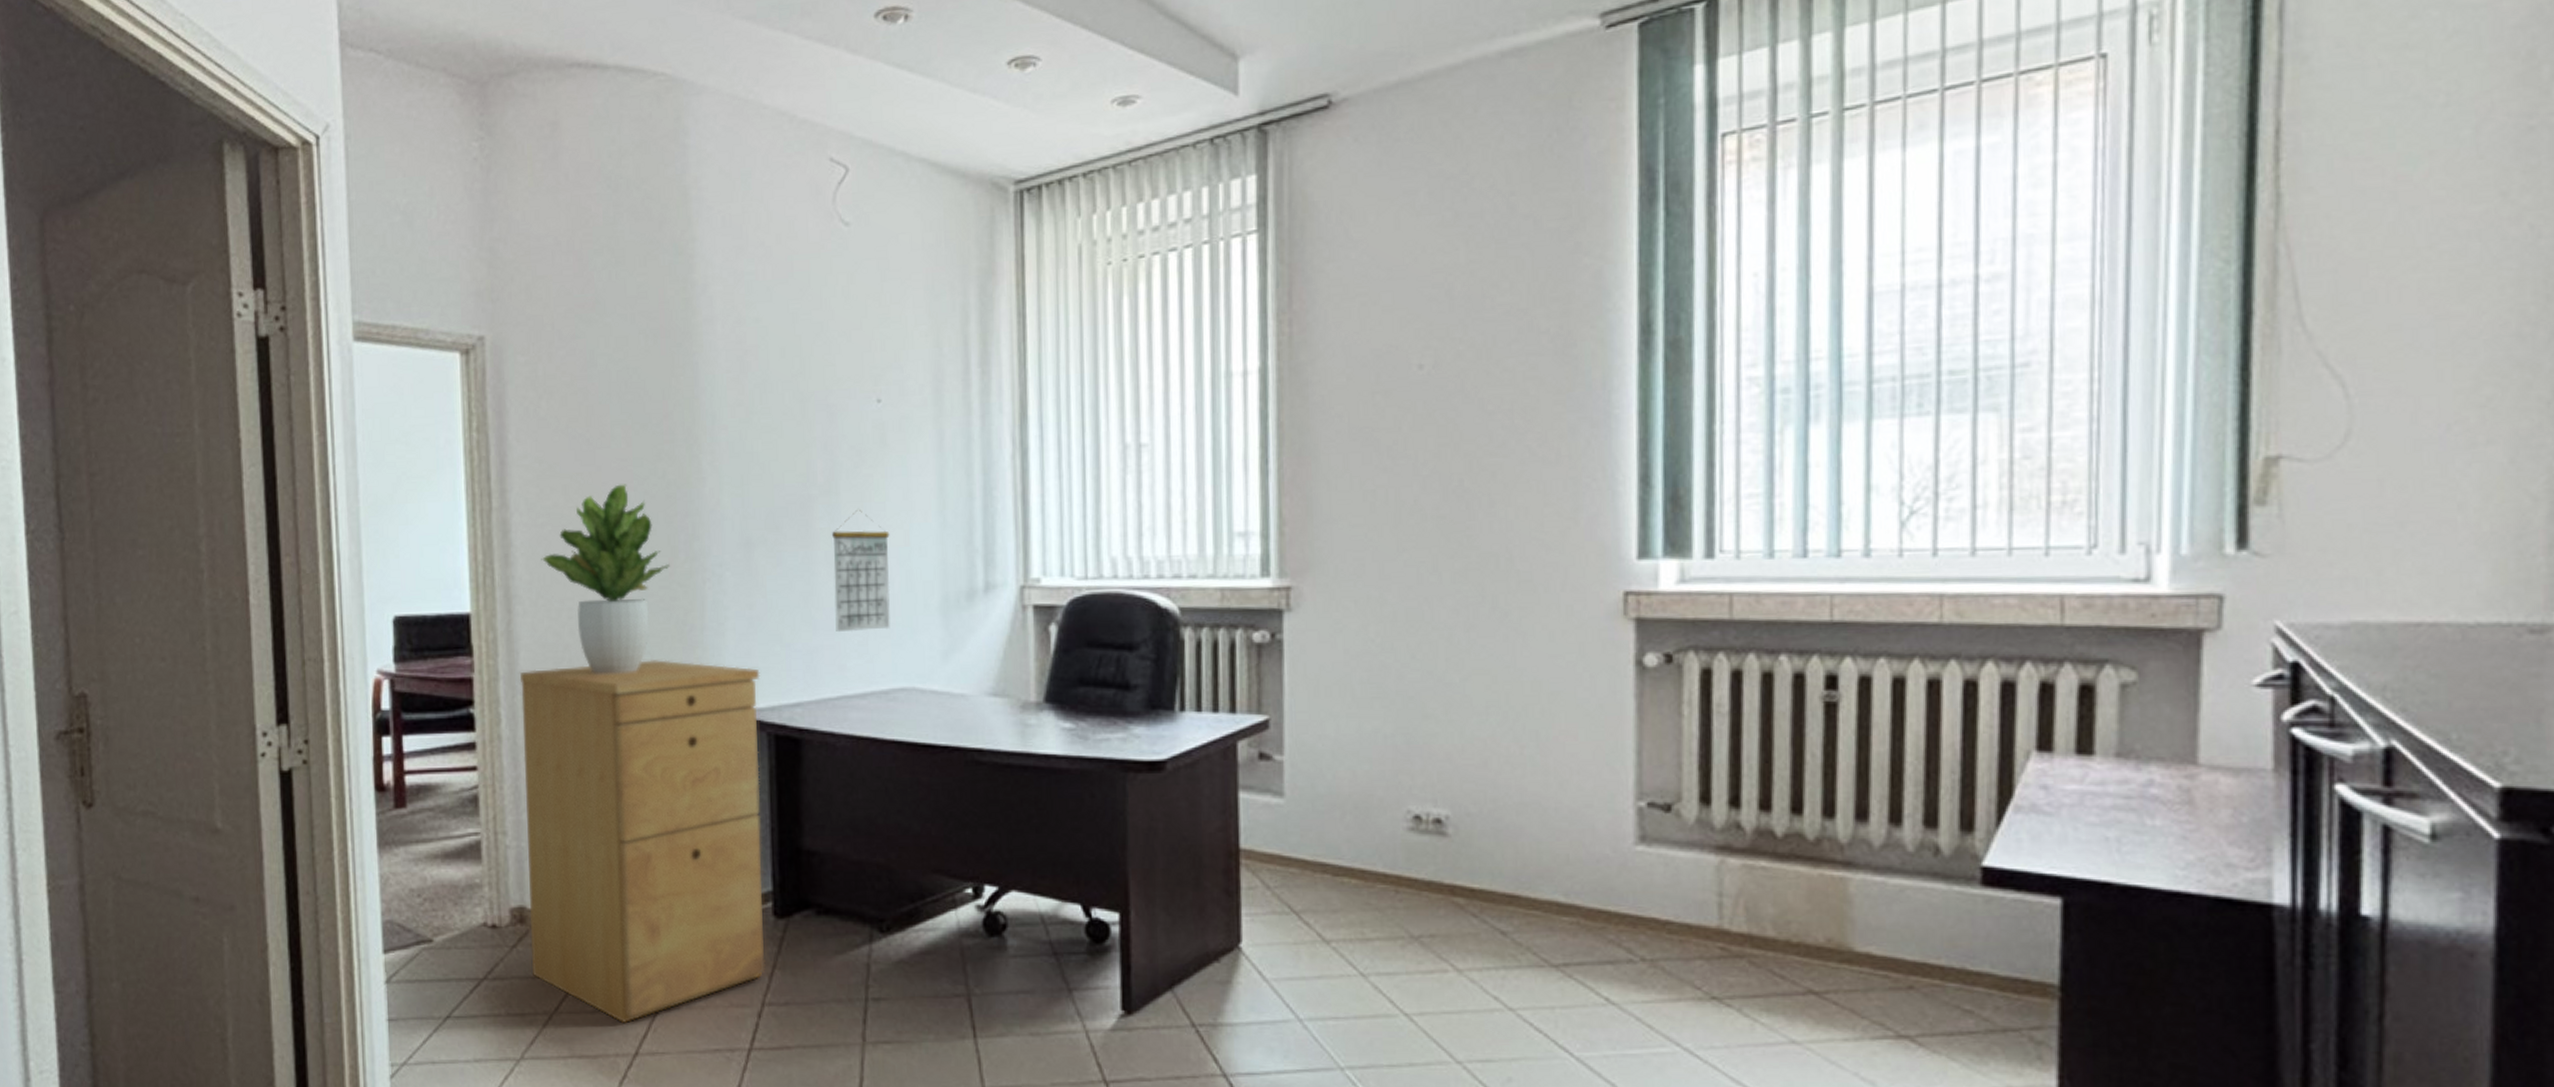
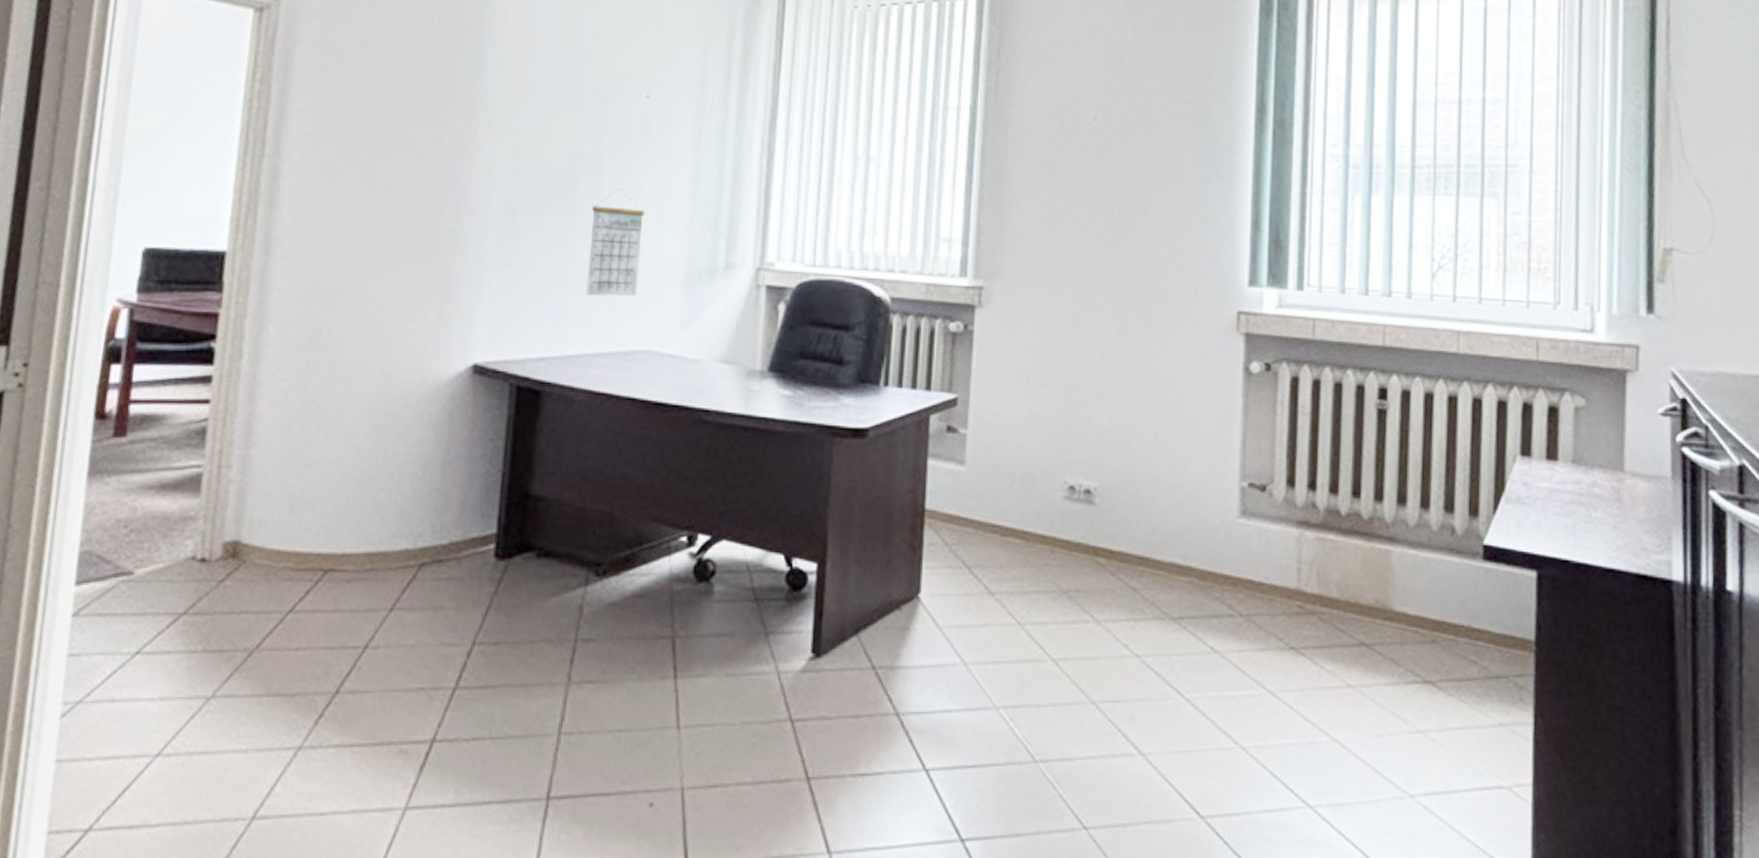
filing cabinet: present [519,660,766,1024] -> none [238,308,510,662]
potted plant: present [541,484,670,674] -> none [307,145,435,320]

